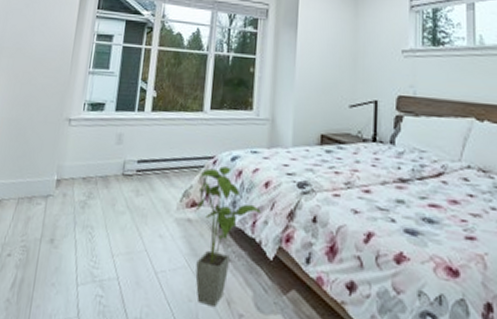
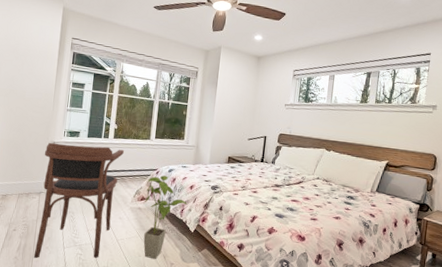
armchair: none [33,120,166,303] -> present [33,142,124,258]

